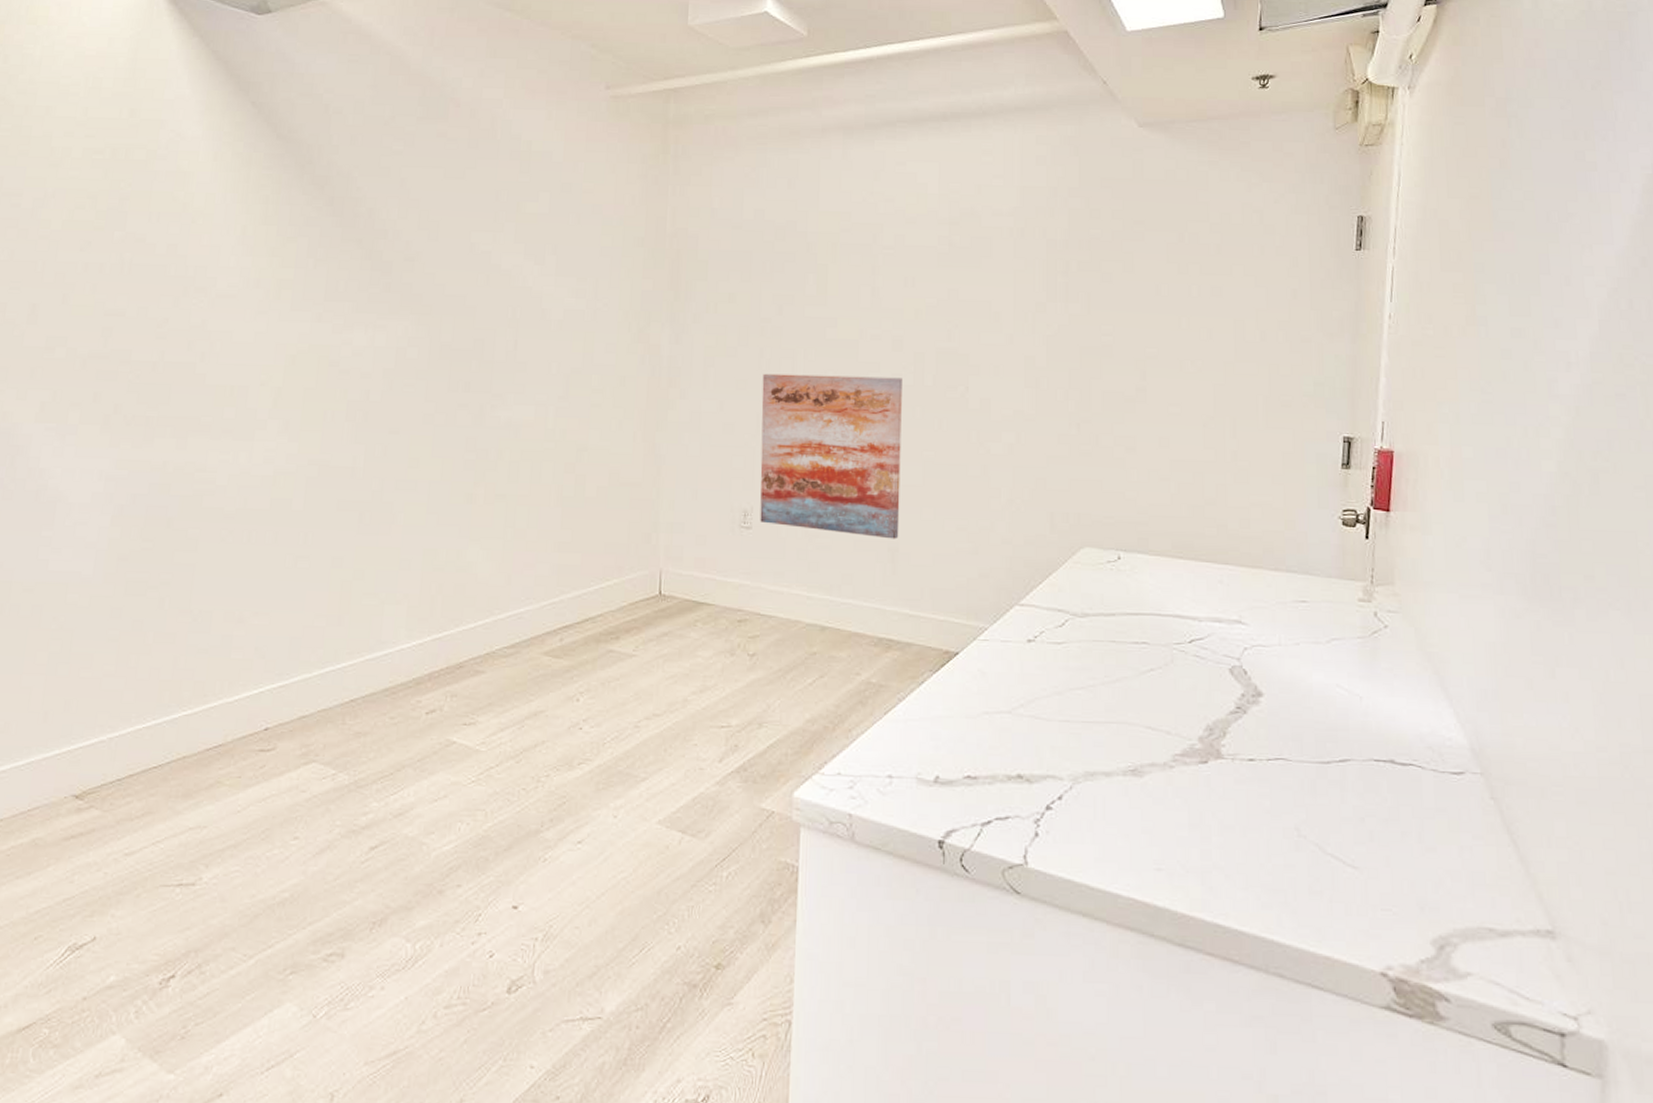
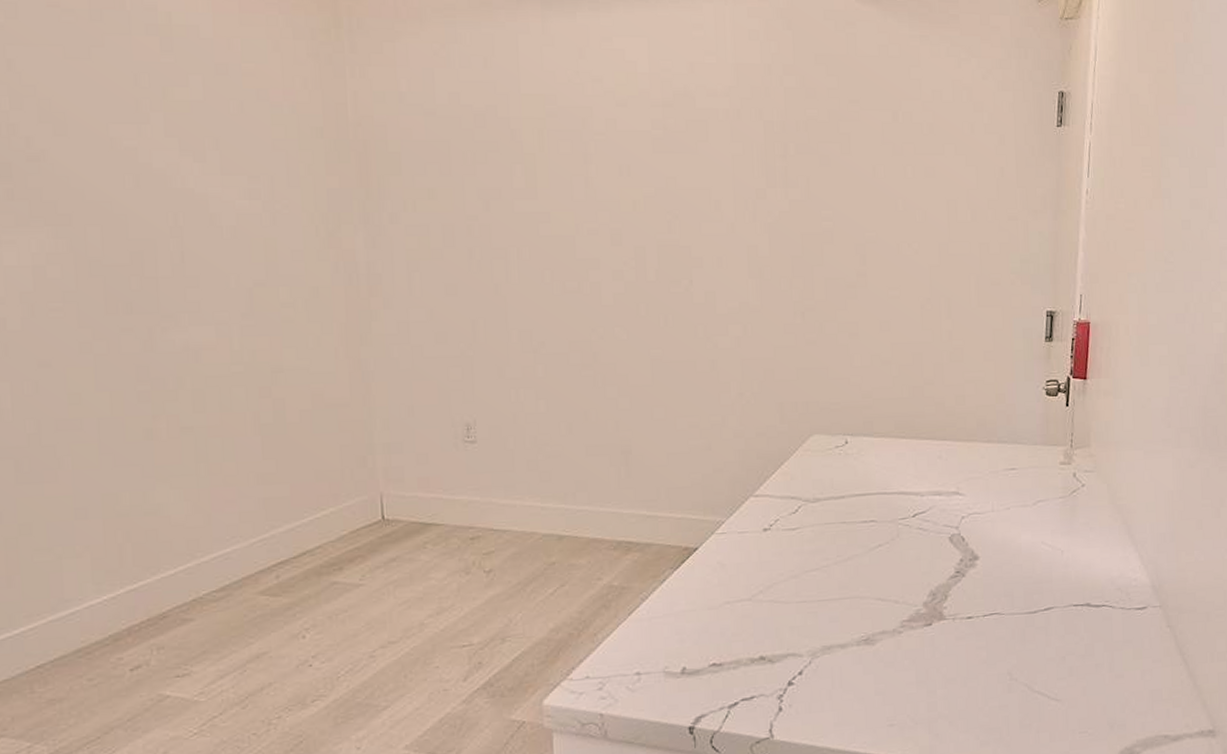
wall art: present [760,373,902,539] -> none [474,274,631,442]

